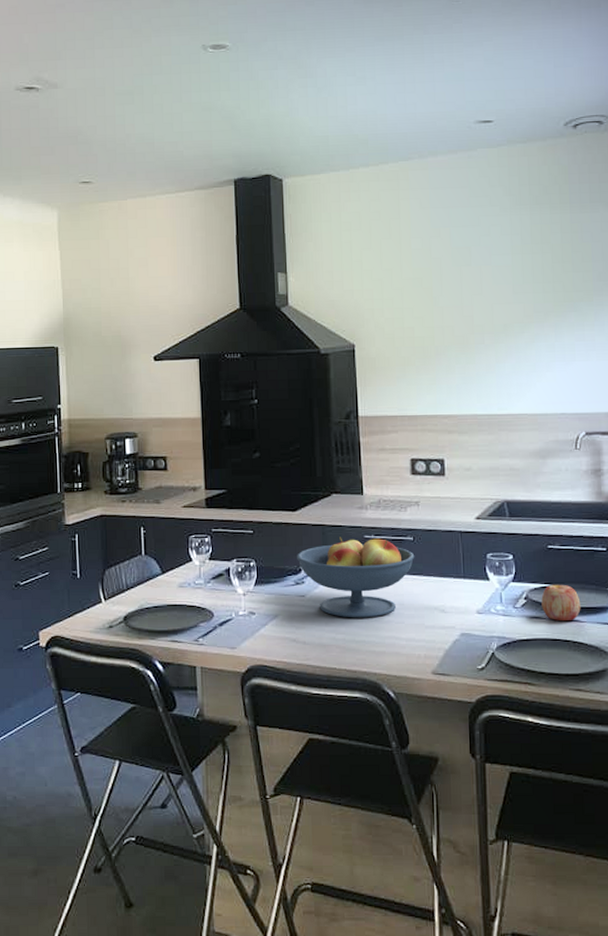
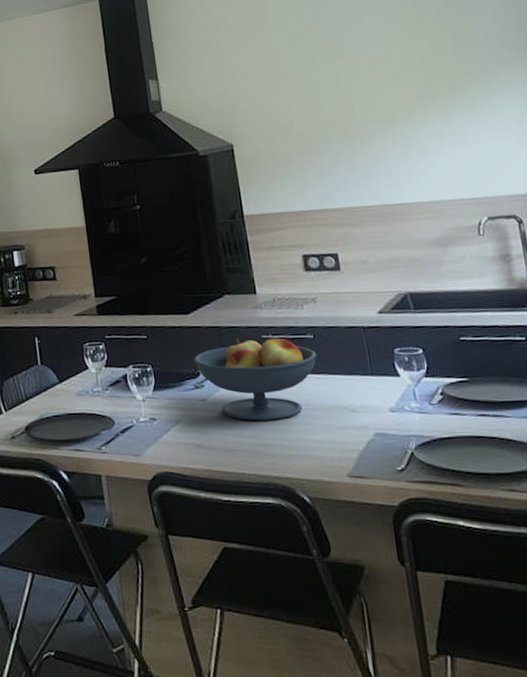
apple: present [541,584,581,620] -> none [459,377,505,416]

